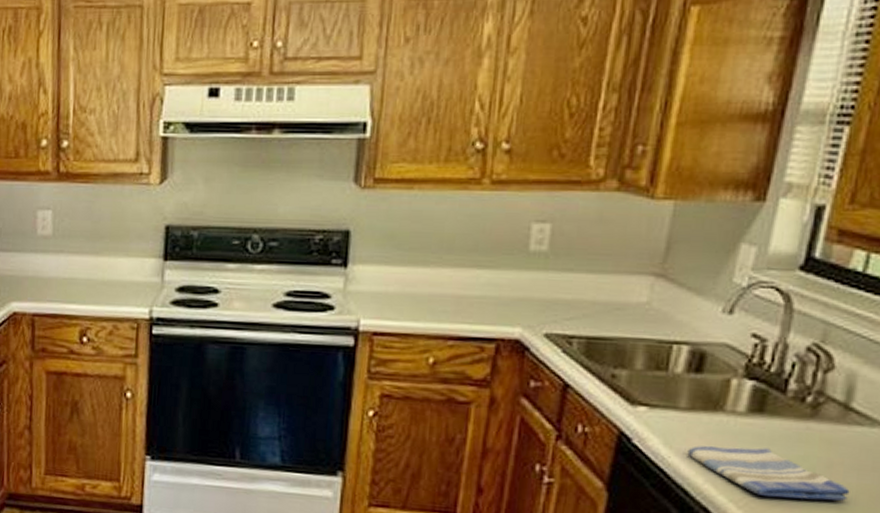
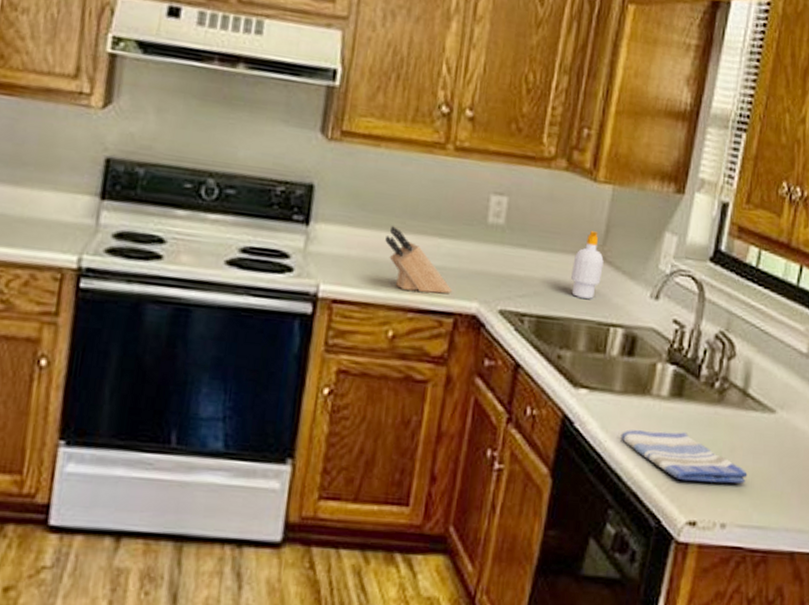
knife block: none [422,262,494,322] -> present [385,226,453,294]
soap bottle: none [626,249,665,318] -> present [571,231,604,299]

